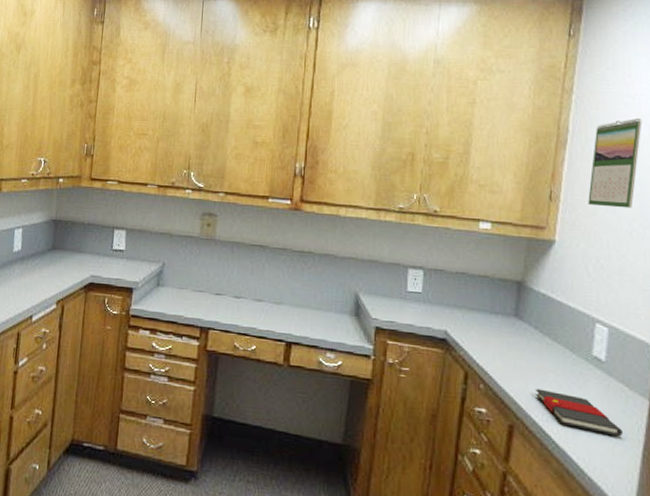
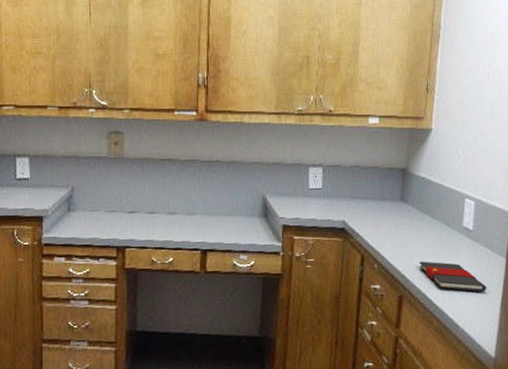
calendar: present [588,118,642,209] -> none [457,11,499,95]

